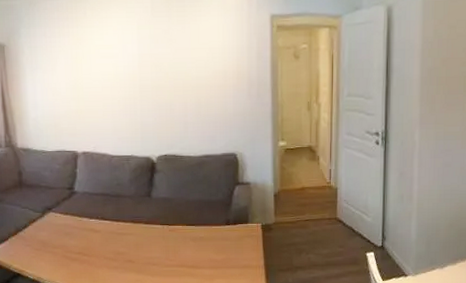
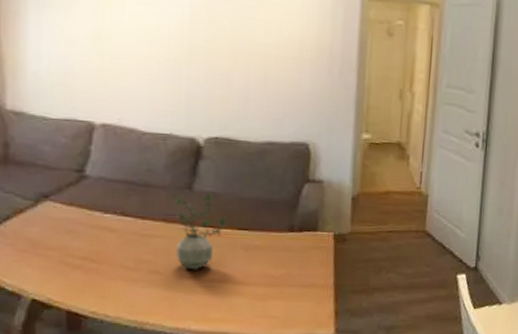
potted plant: none [137,198,177,259] -> present [173,192,226,270]

